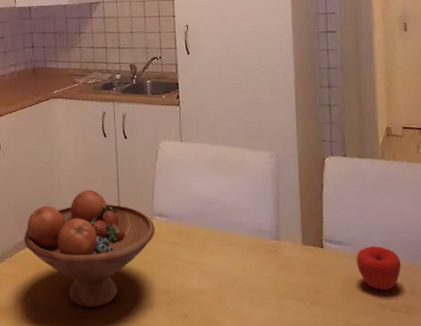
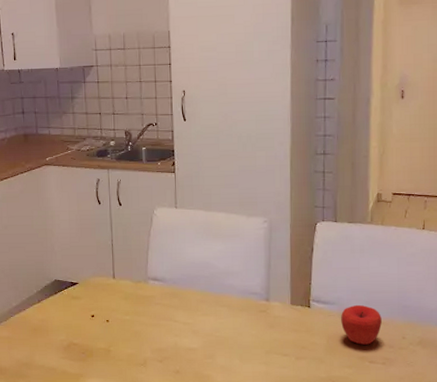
fruit bowl: present [23,189,155,308] -> none [18,255,149,366]

